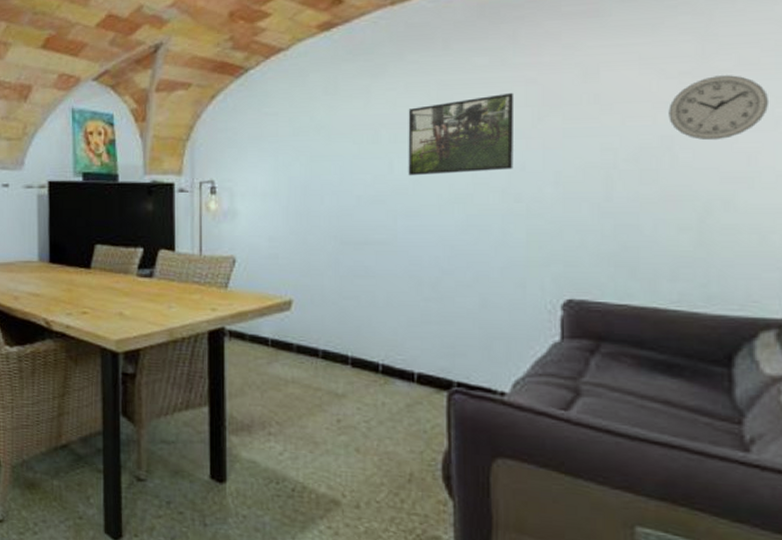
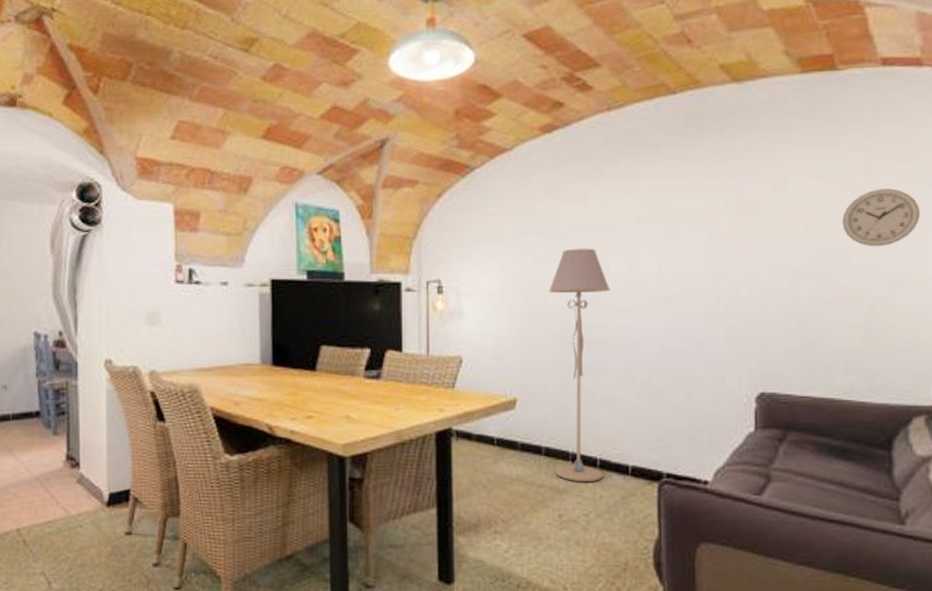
floor lamp: none [326,147,394,388] -> present [548,248,611,483]
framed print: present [408,92,515,176] -> none [623,199,716,277]

